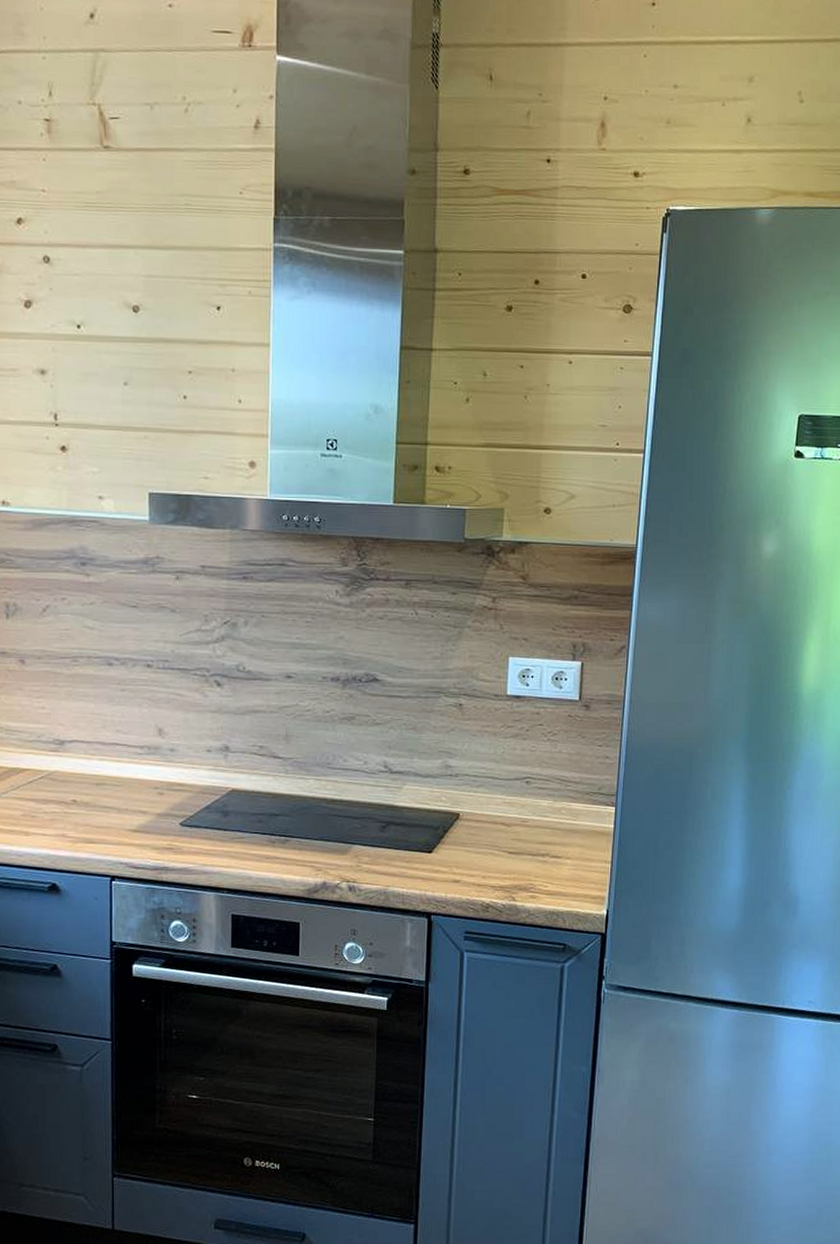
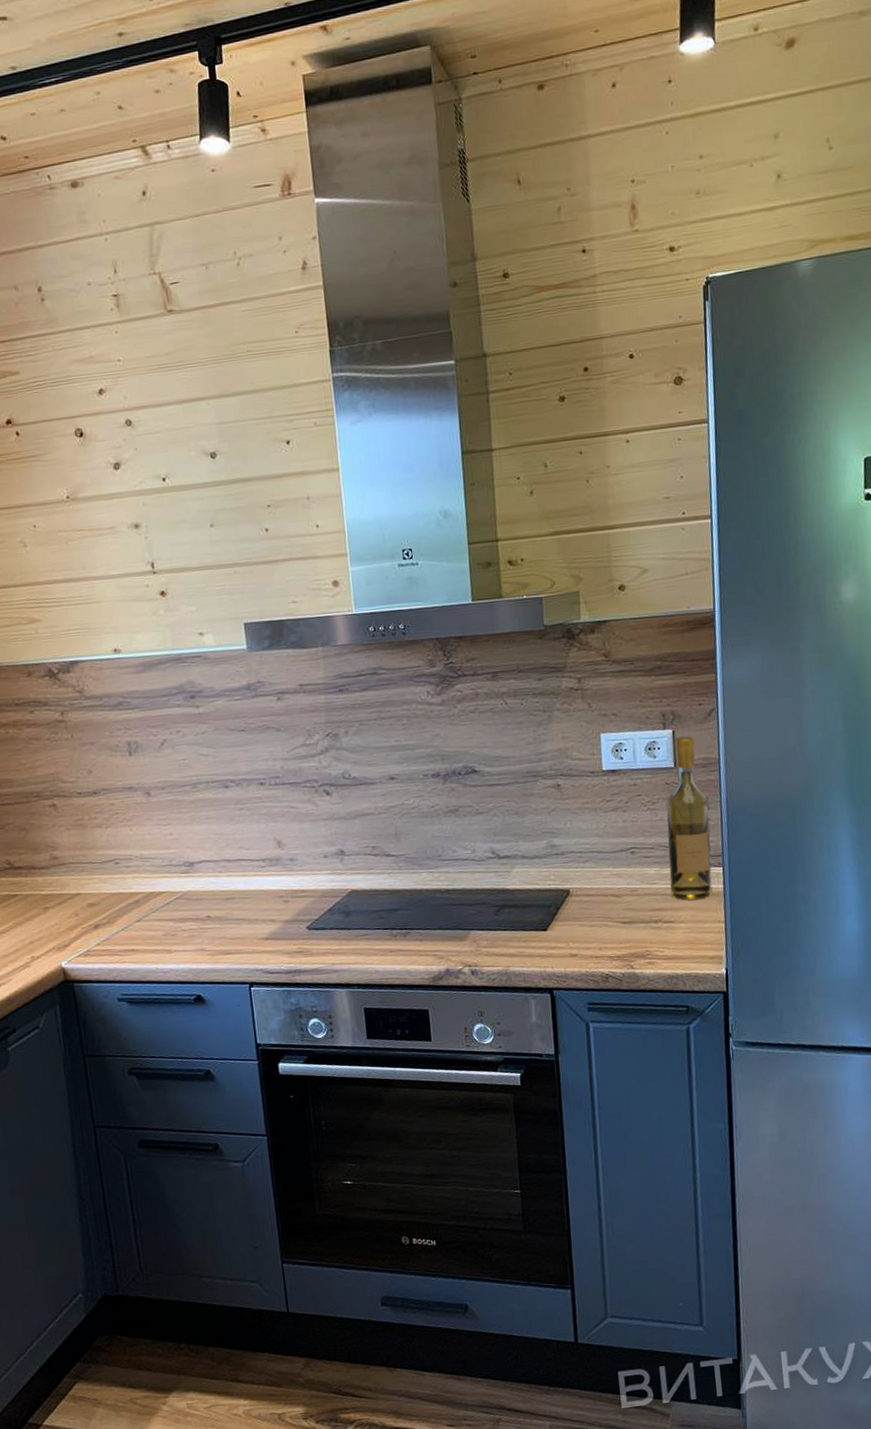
bottle: none [560,670,608,838] -> present [666,736,712,900]

